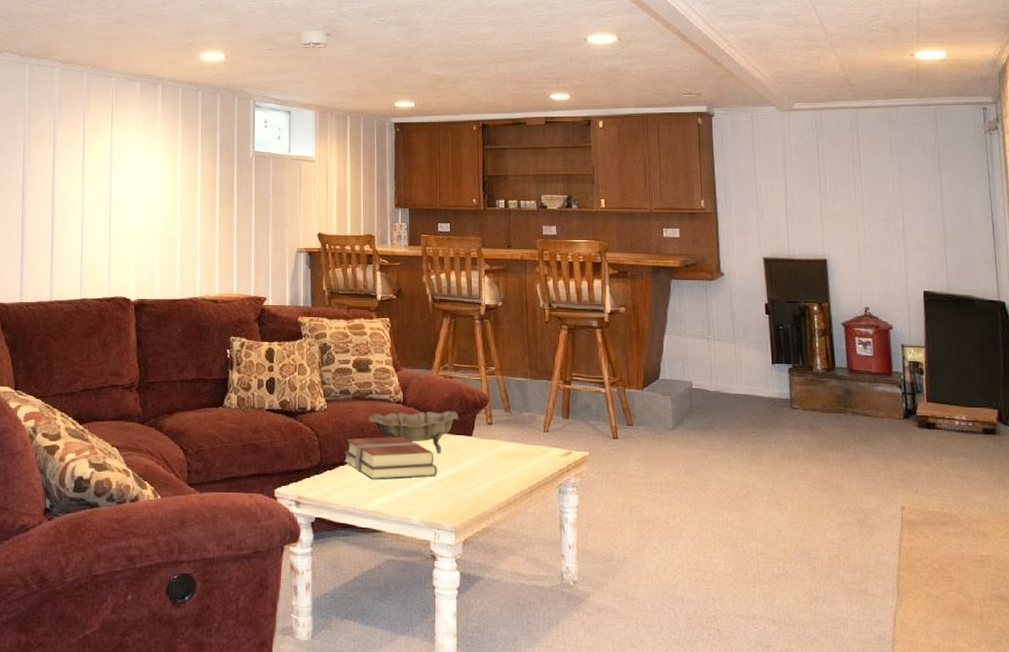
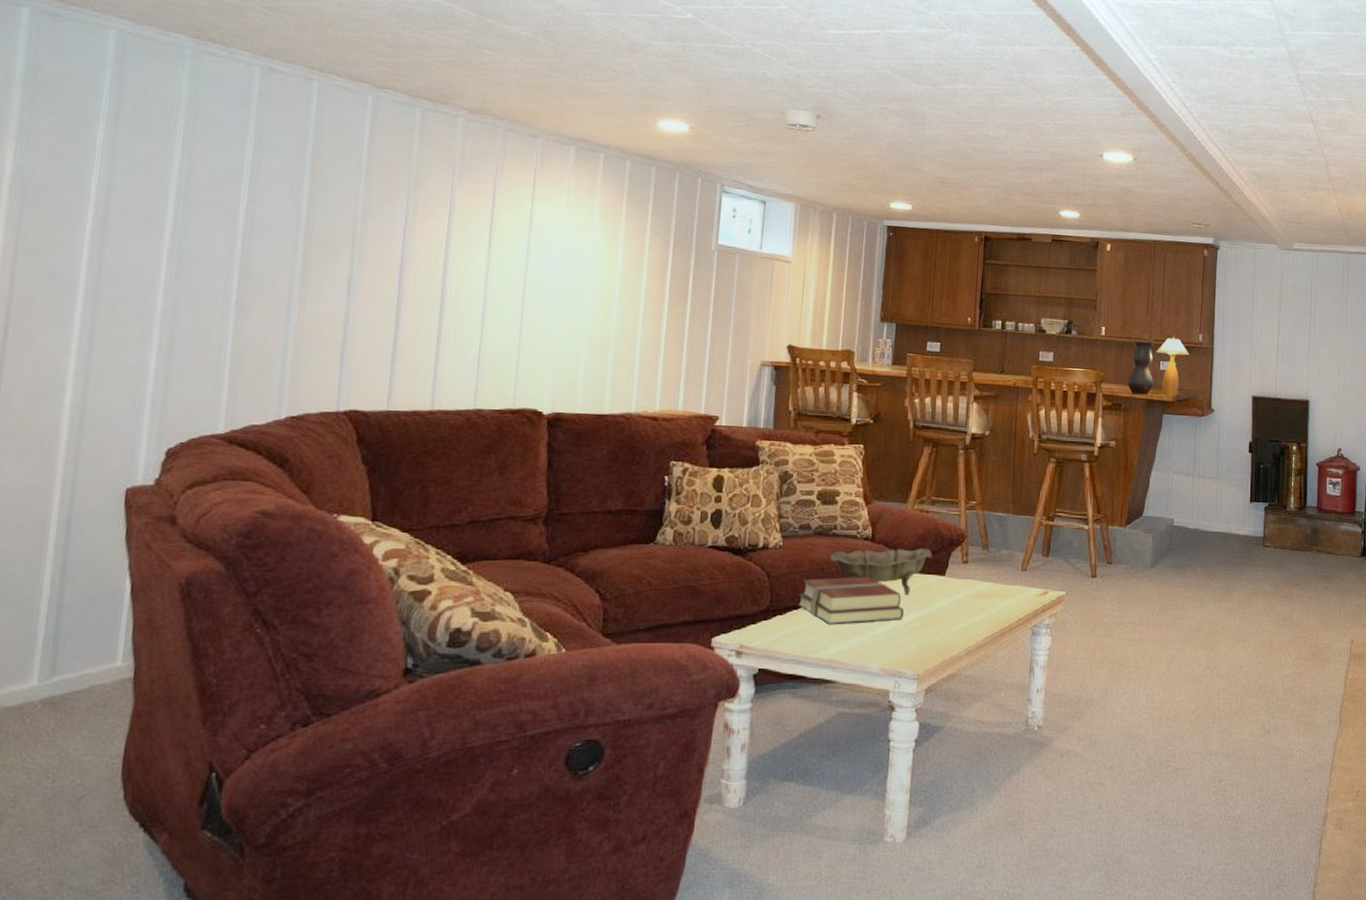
vase: none [630,210,659,262] -> present [1126,340,1156,395]
table lamp: none [657,202,692,262] -> present [1155,334,1189,397]

